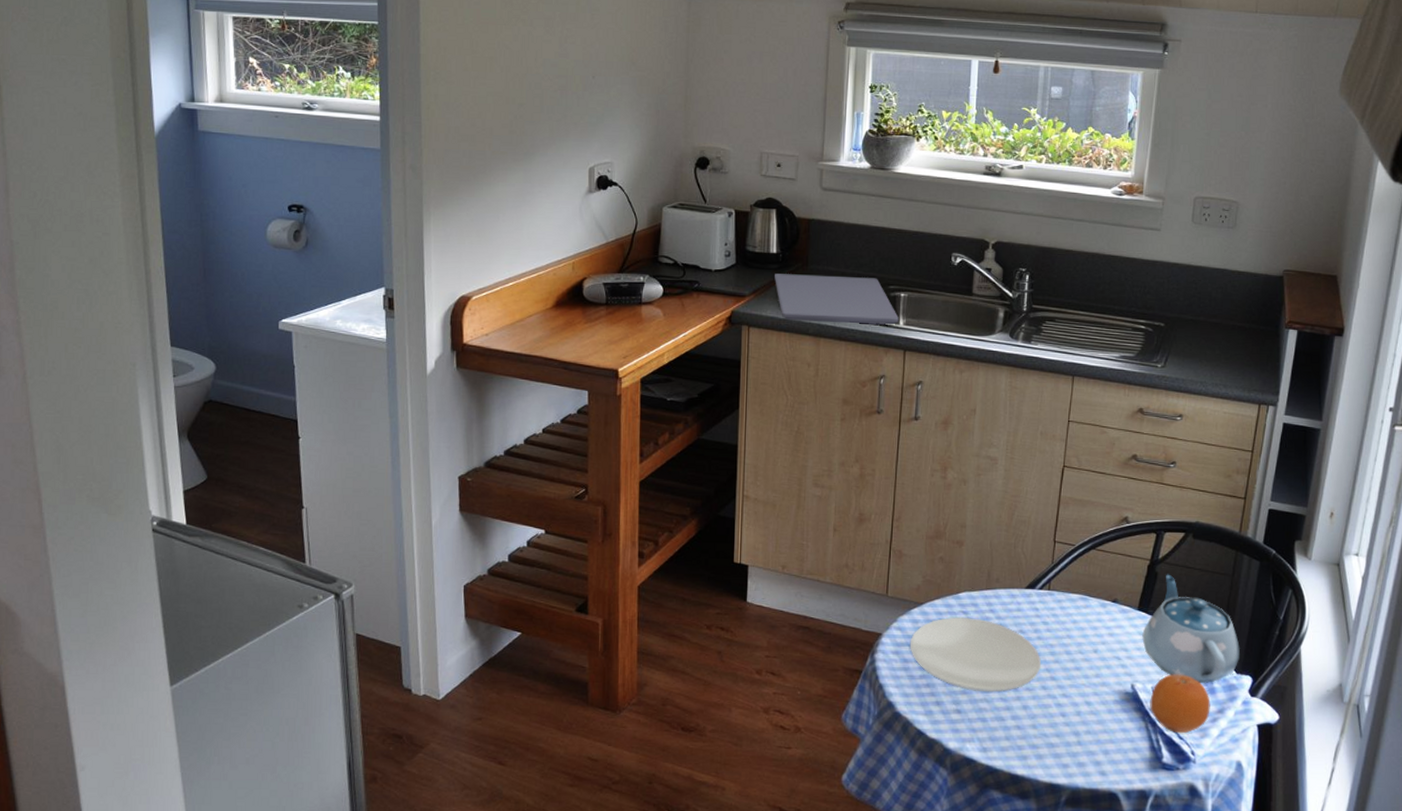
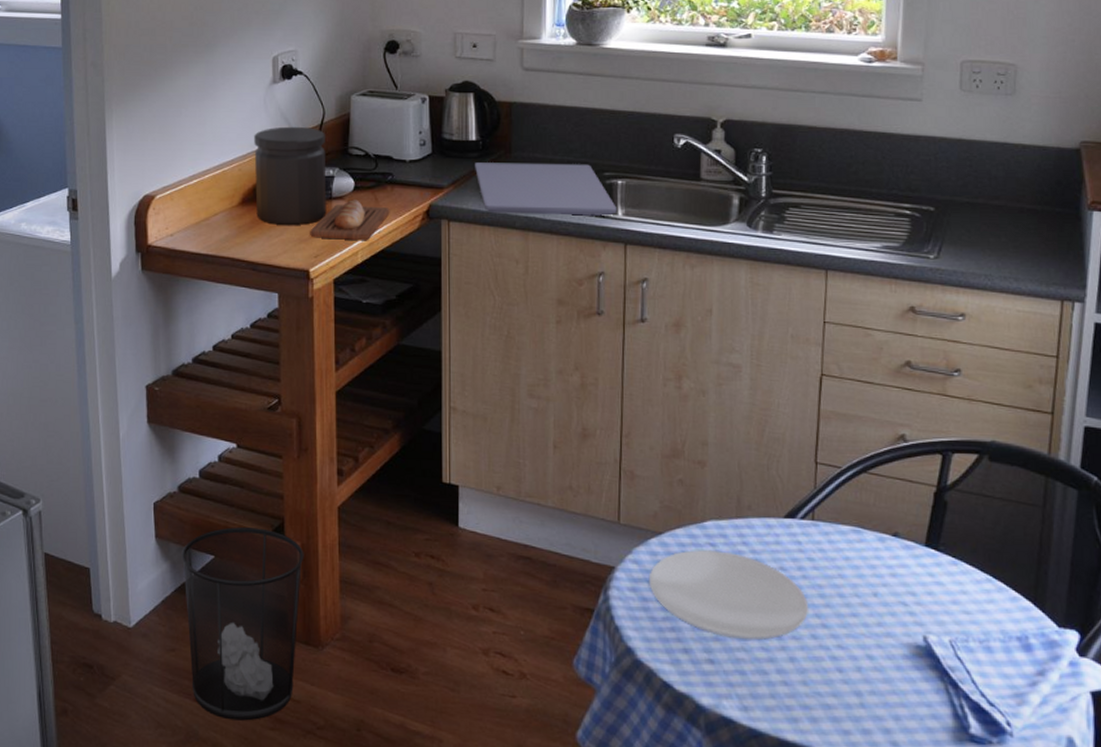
waste bin: none [489,606,606,780] -> present [181,527,304,721]
jar: none [569,234,637,328] -> present [254,126,327,225]
bread loaf: none [620,305,695,344] -> present [310,199,390,241]
teapot: present [1142,574,1241,683] -> none [933,503,1062,638]
fruit: present [1150,674,1211,734] -> none [948,625,1027,699]

